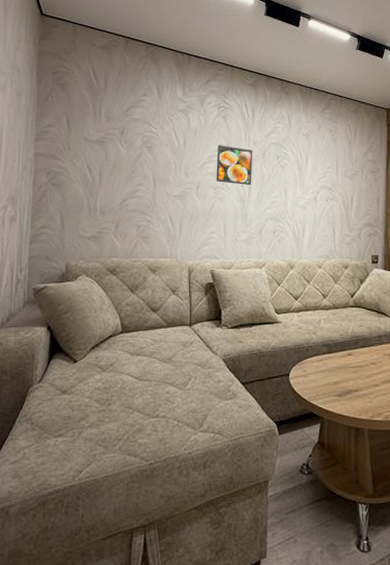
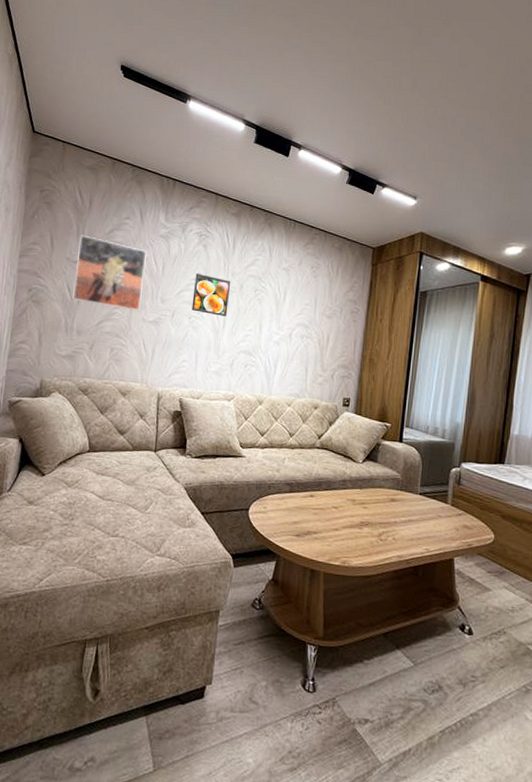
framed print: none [94,114,166,187] -> present [72,235,147,311]

